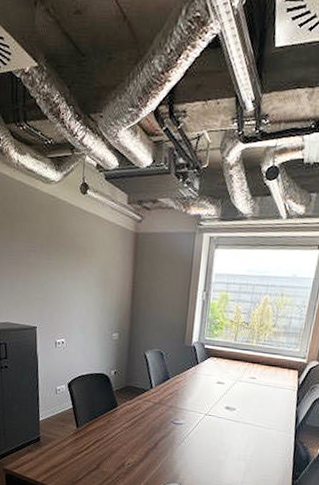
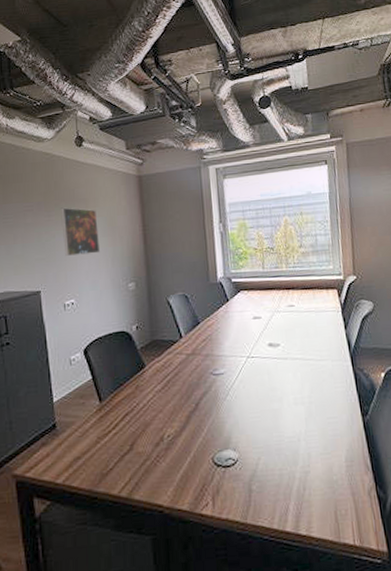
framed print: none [60,253,93,302] -> present [61,207,101,256]

